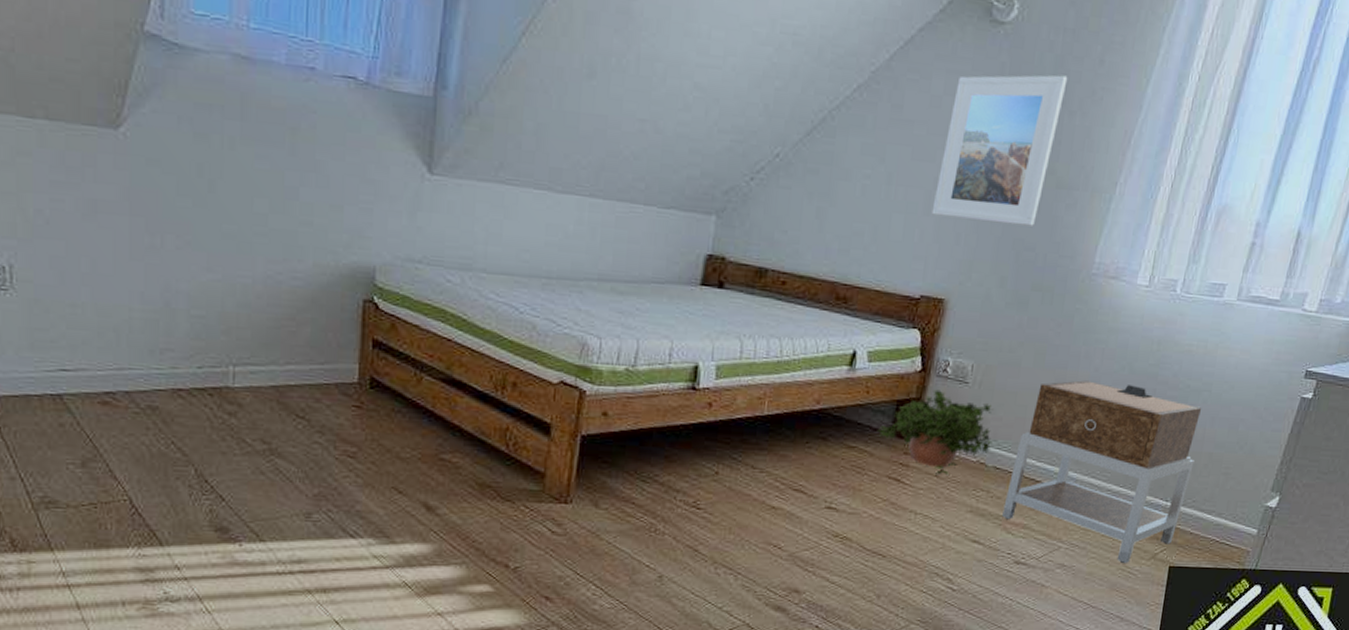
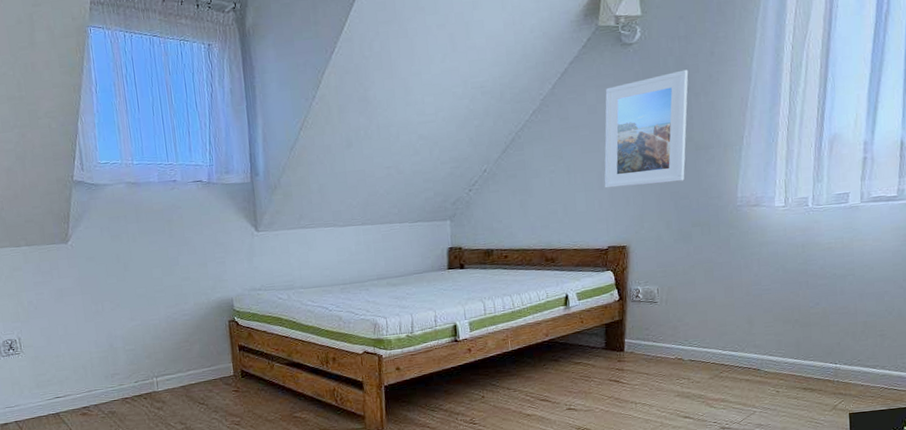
potted plant: present [877,389,994,476] -> none [594,311,685,373]
nightstand: present [1002,380,1202,564] -> none [703,281,853,417]

